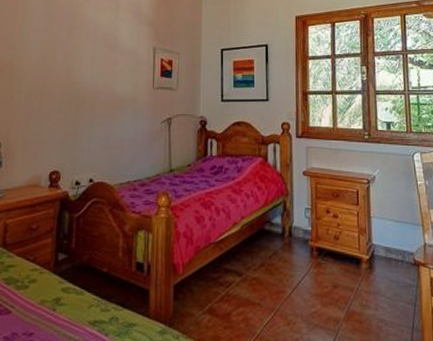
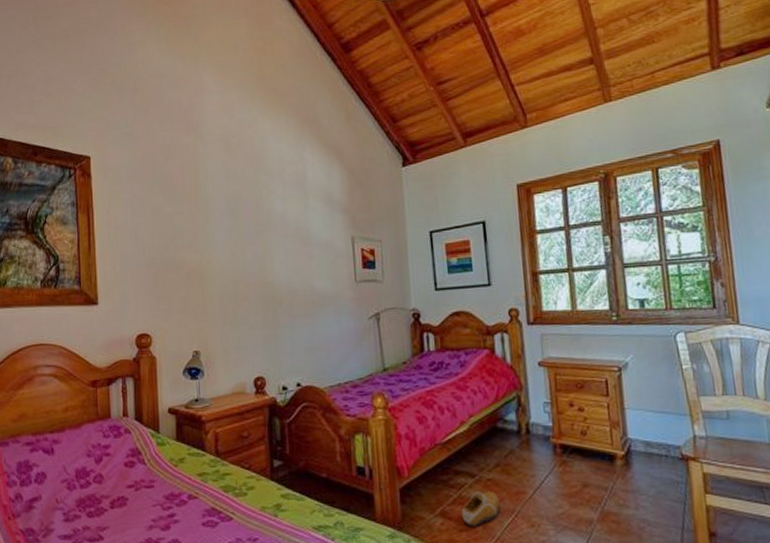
shoe: none [227,289,262,324] -> present [461,490,500,527]

